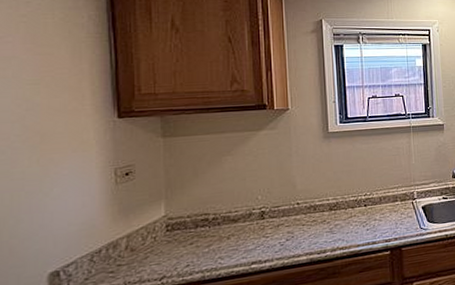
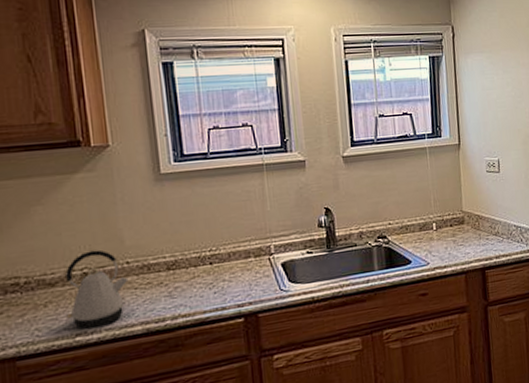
kettle: none [245,192,298,258] -> present [66,249,129,329]

